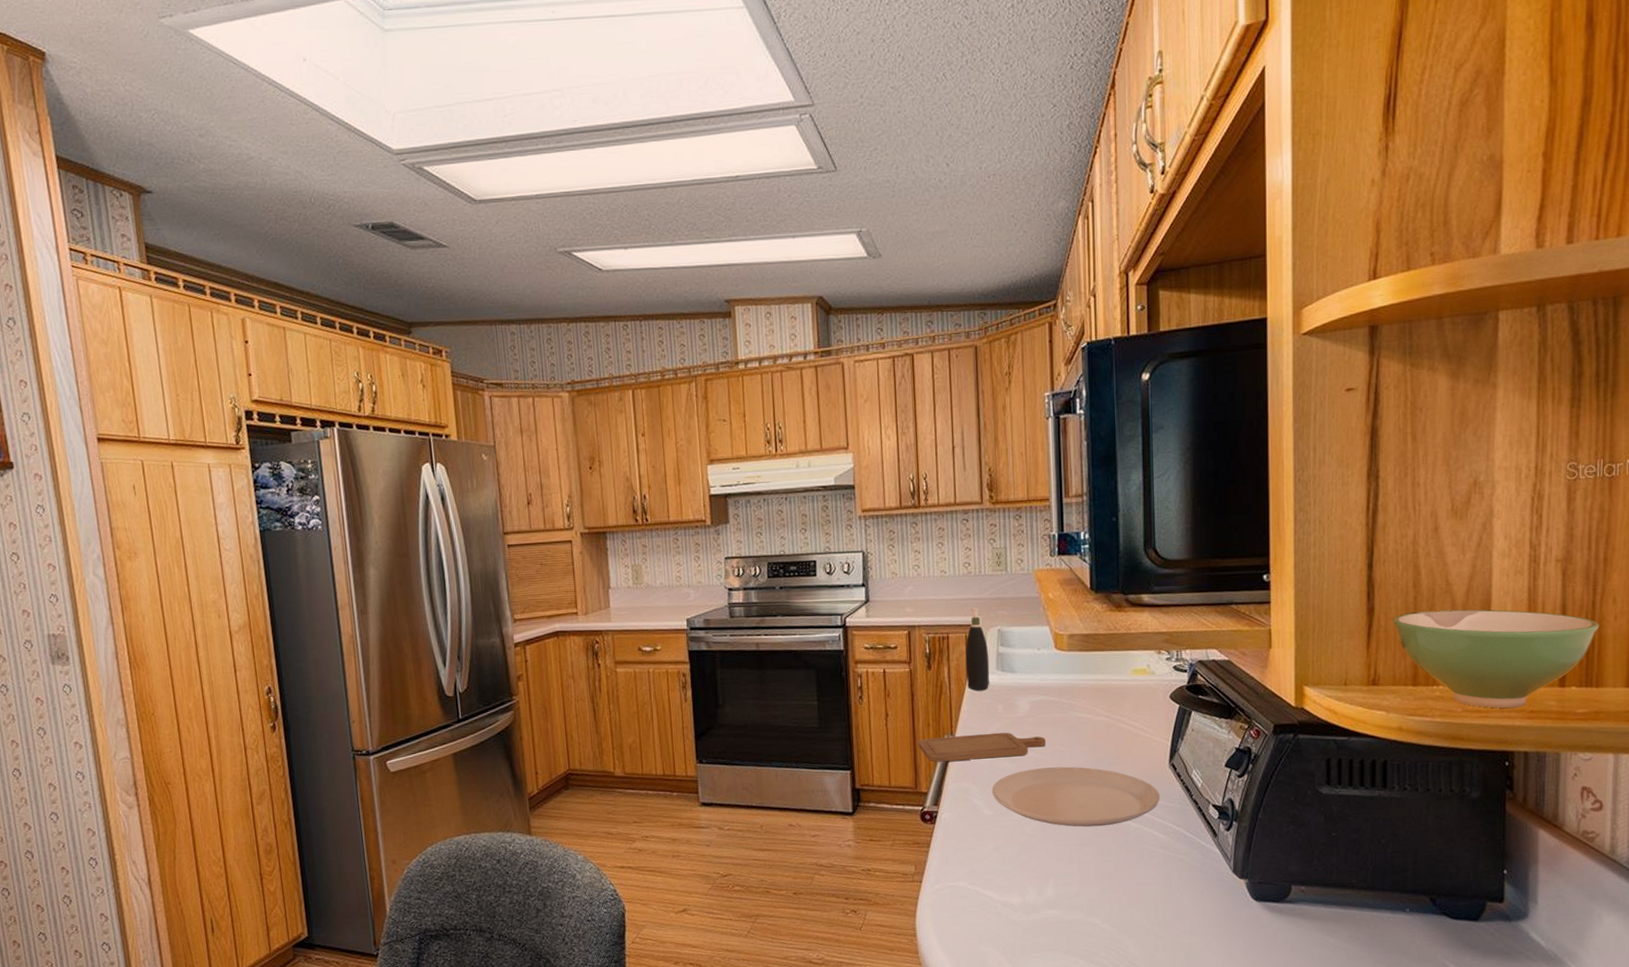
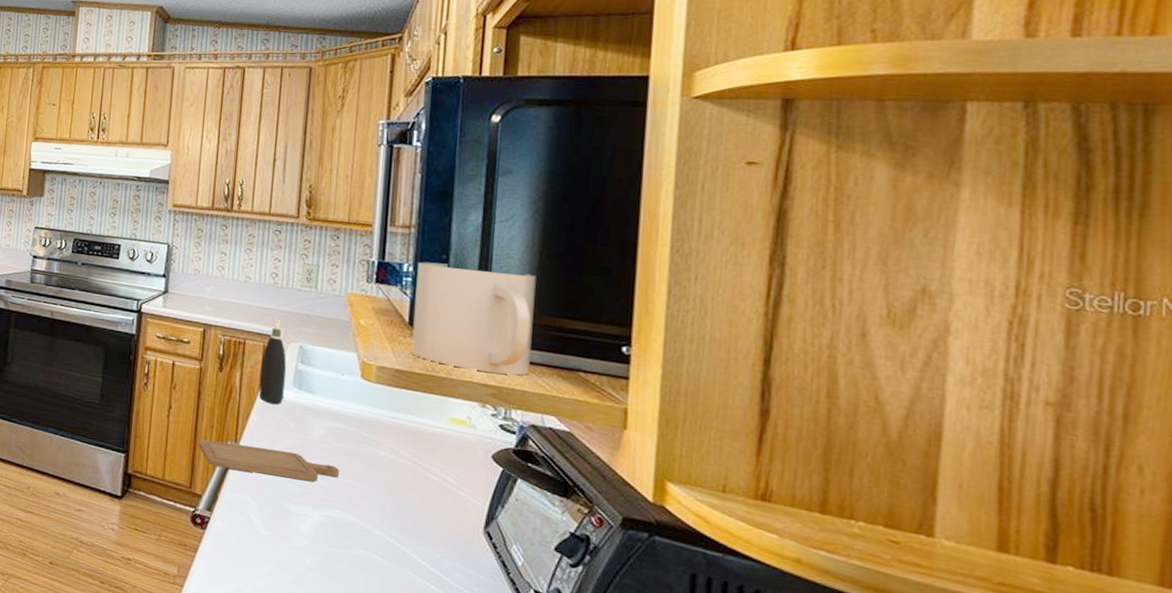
plate: present [991,766,1161,827] -> none [271,497,470,583]
mug: none [1092,522,1193,622] -> present [411,261,536,375]
bowl: present [1391,609,1600,709] -> none [793,425,1115,575]

